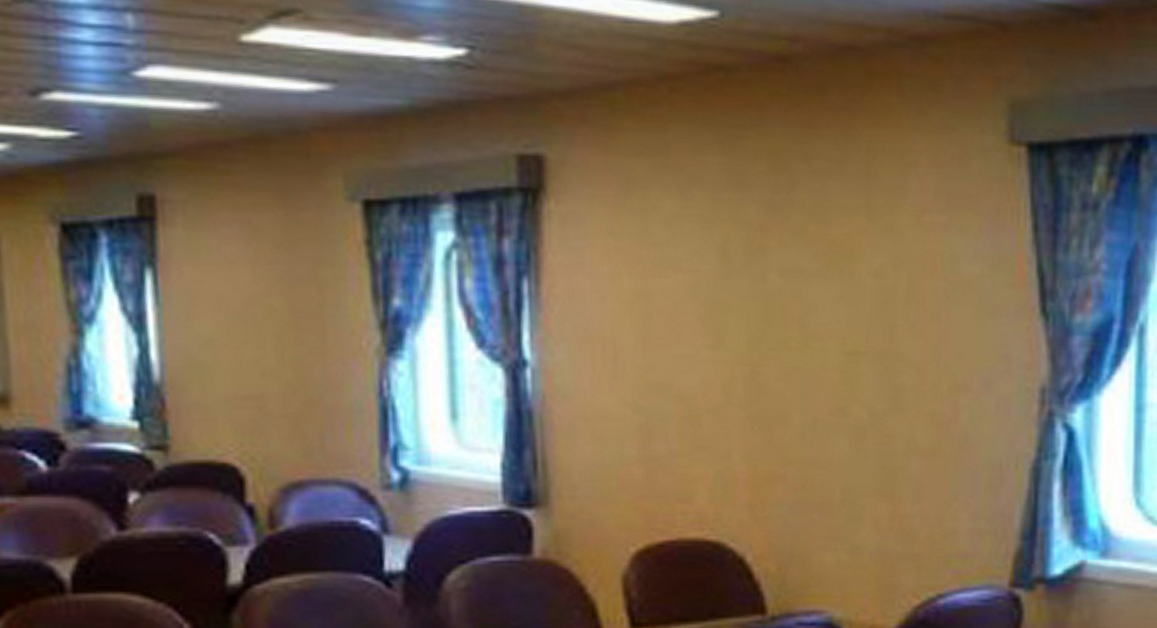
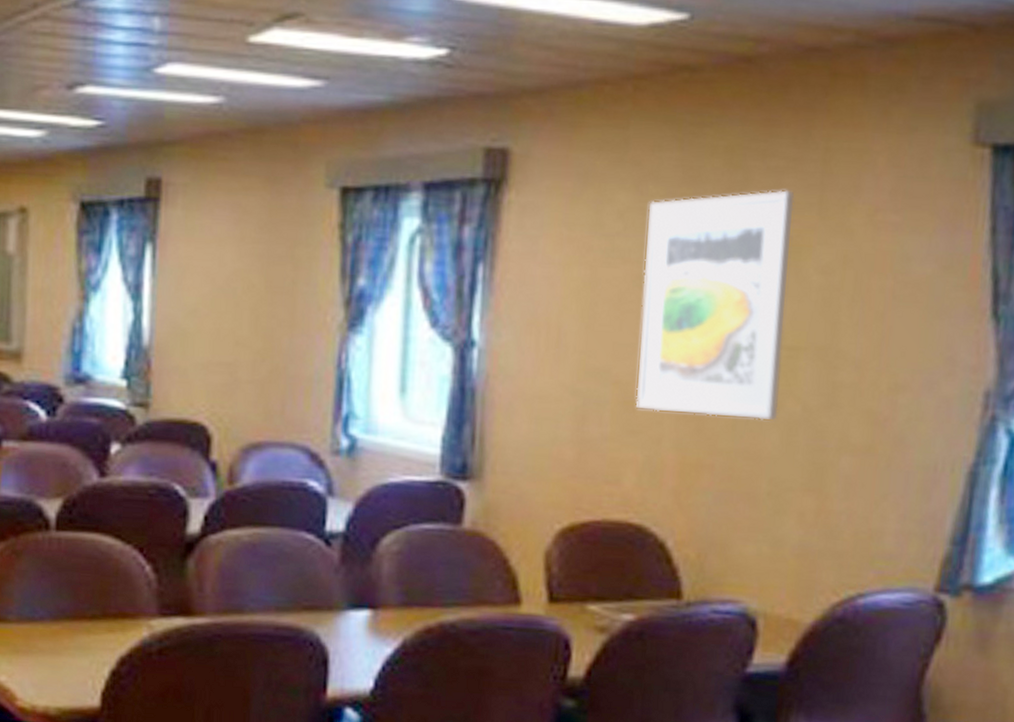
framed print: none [695,193,845,428] -> present [635,190,795,421]

